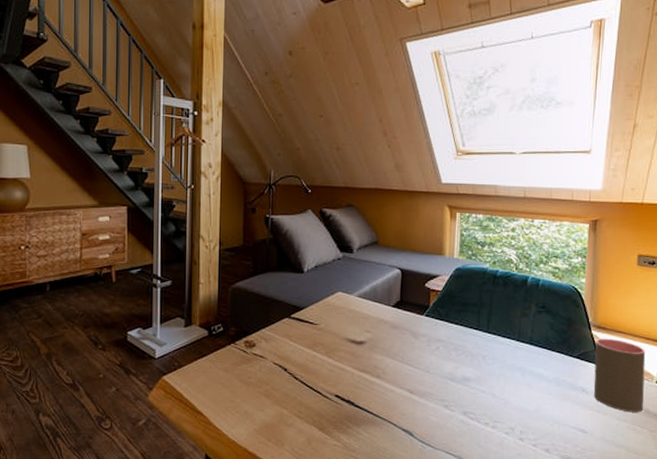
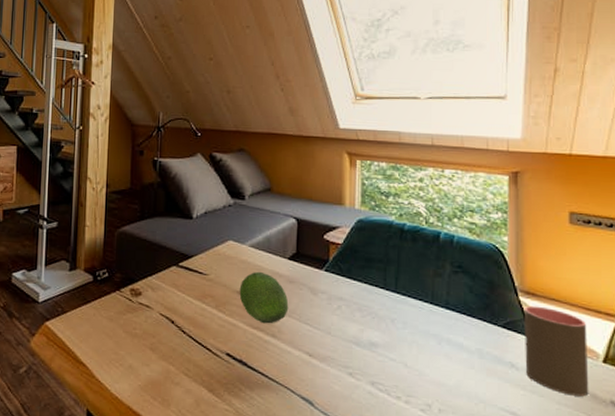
fruit: none [347,319,393,367] -> present [239,271,289,324]

